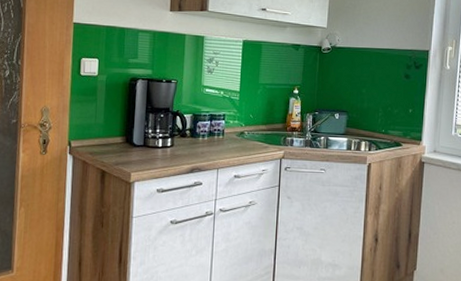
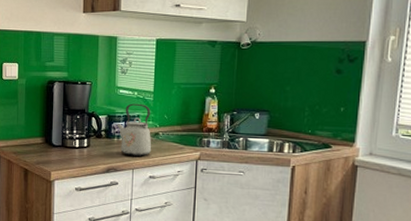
kettle: none [202,102,237,156] -> present [117,103,152,156]

